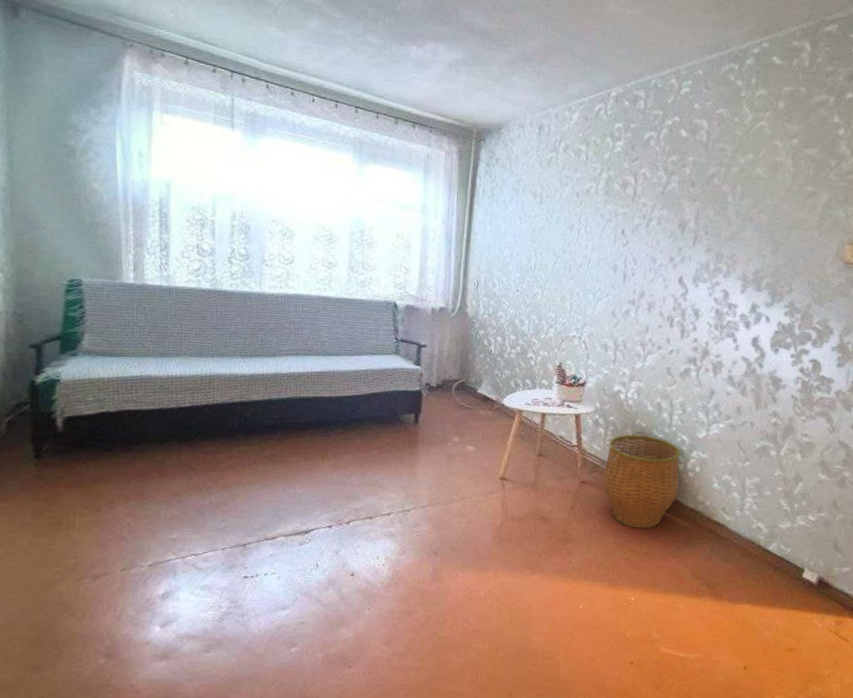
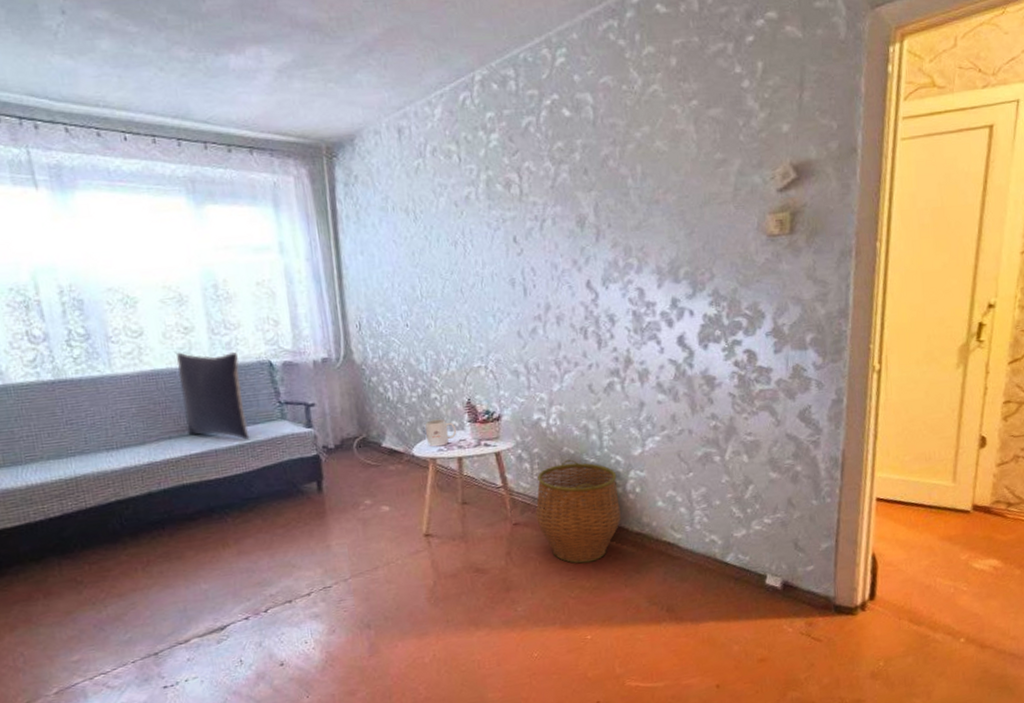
pillow: none [313,282,369,367] -> present [176,351,250,440]
mug: none [517,376,545,401] -> present [425,418,457,448]

